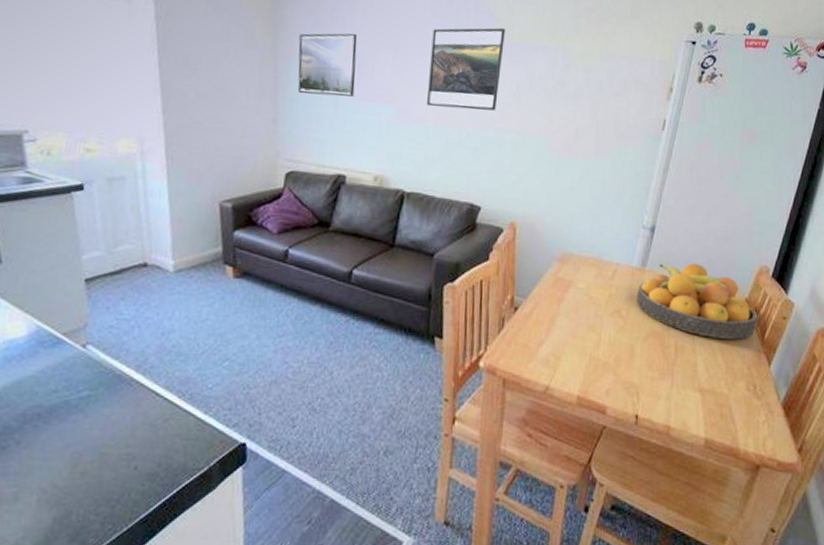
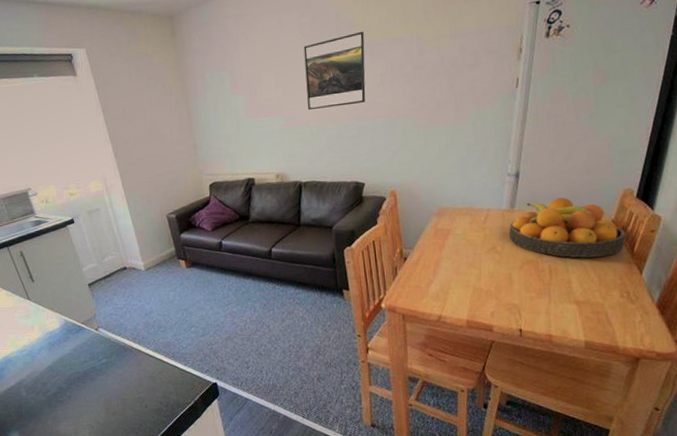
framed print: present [297,33,358,97] -> none [200,64,250,122]

